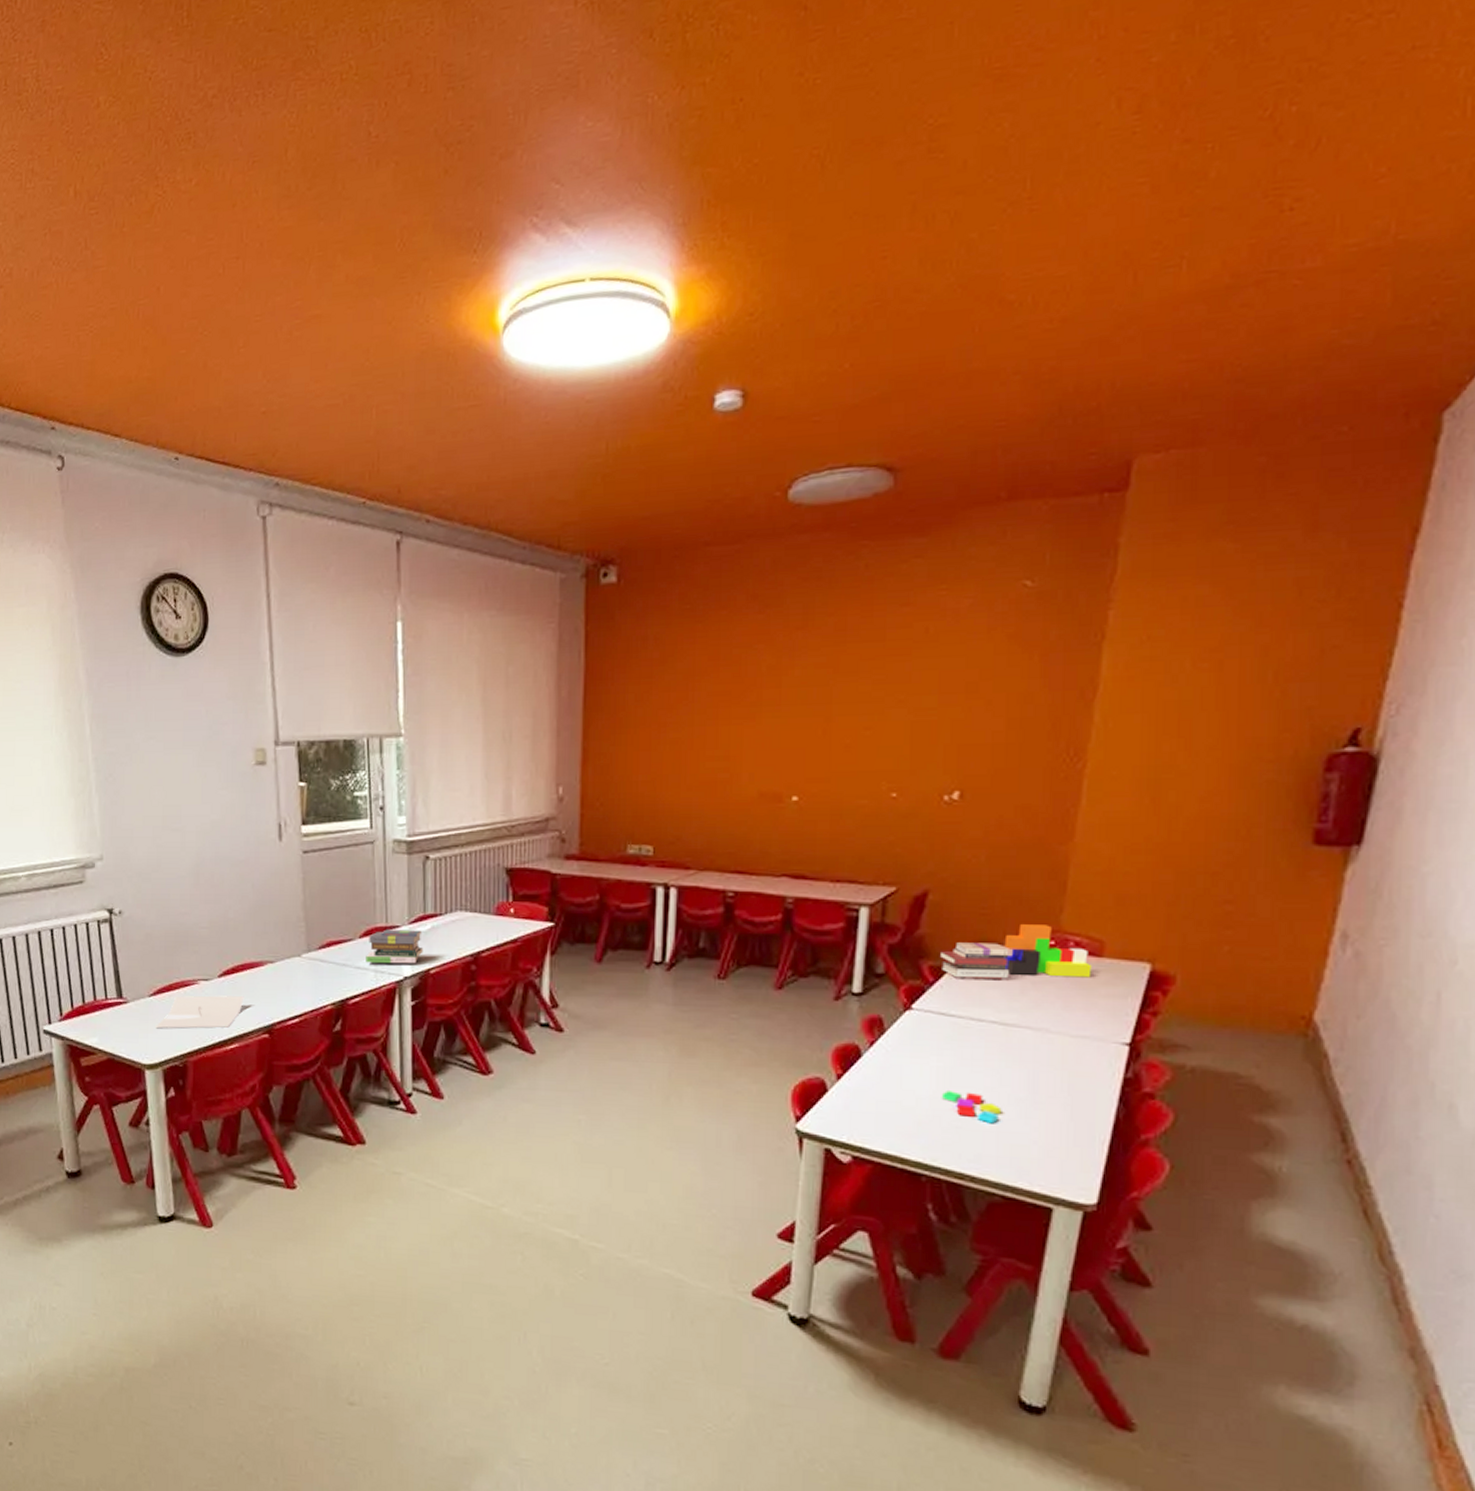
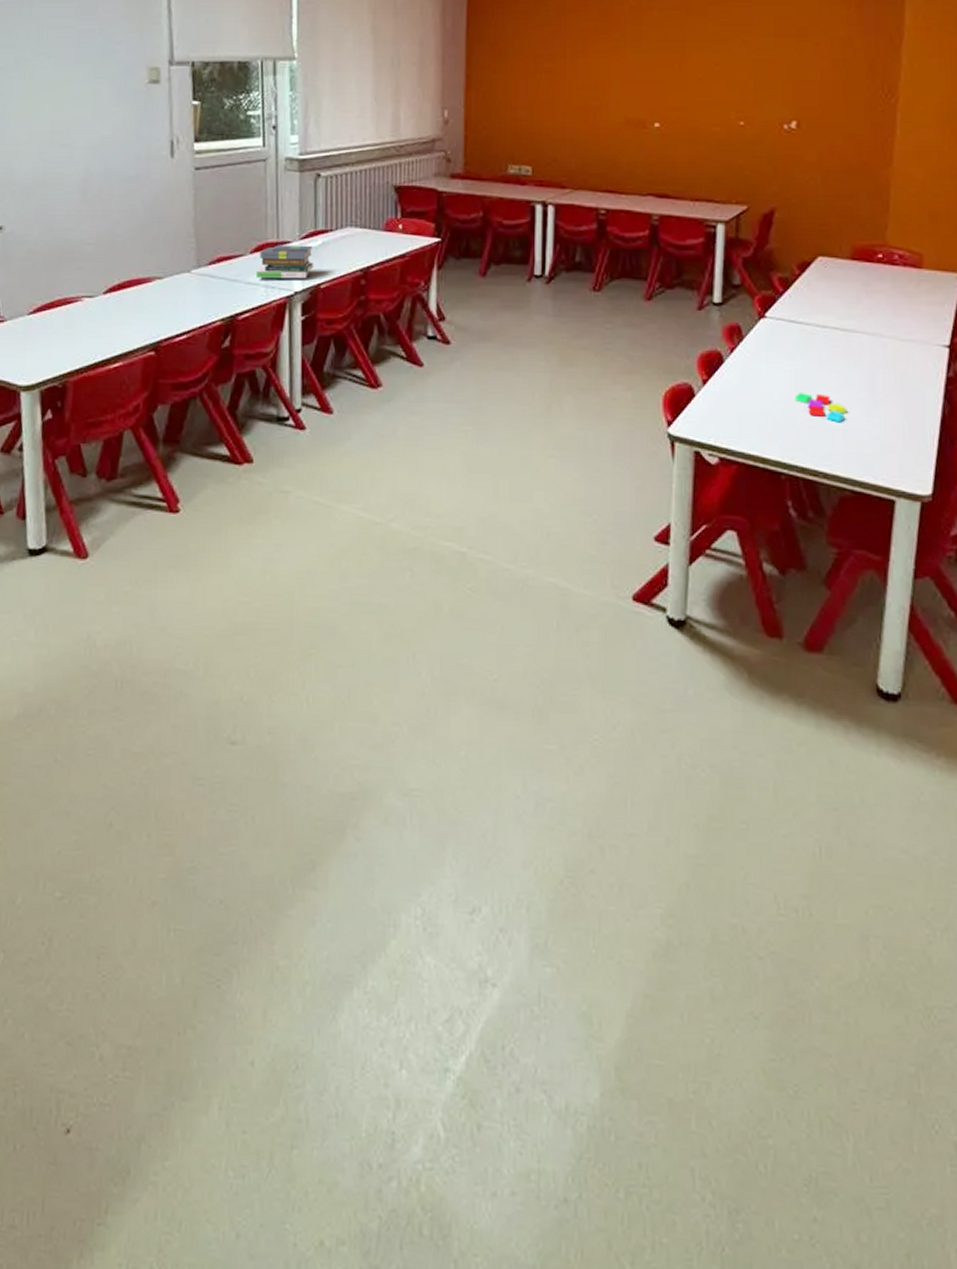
paper sheet: present [154,995,244,1029] -> none [33,313,130,347]
books: present [939,942,1009,981] -> none [786,256,846,290]
toy blocks: present [1004,924,1092,978] -> none [840,240,914,287]

